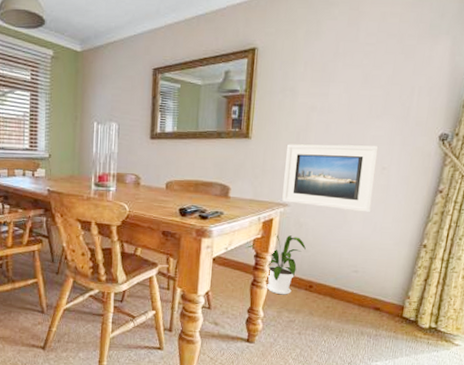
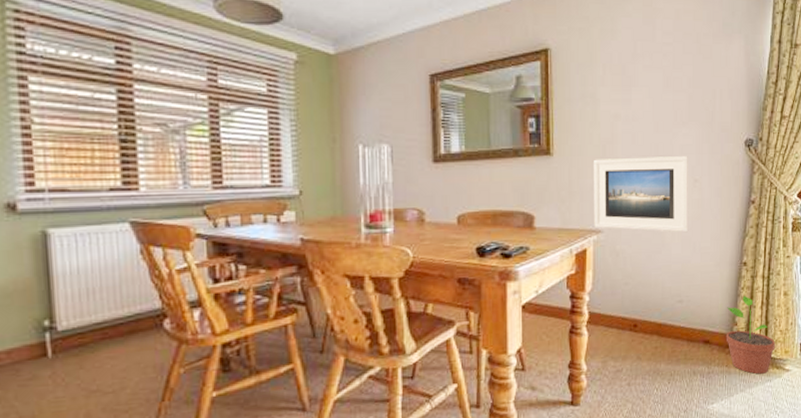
house plant: present [245,234,306,295] -> none [558,267,625,341]
potted plant: none [396,273,447,344] -> present [726,295,775,374]

